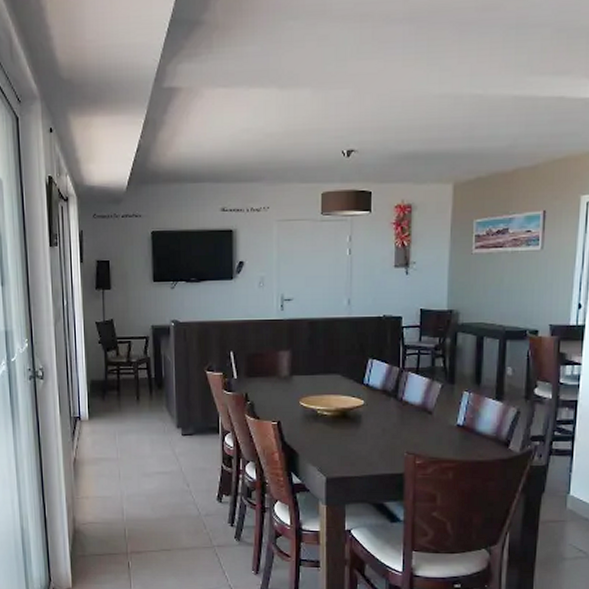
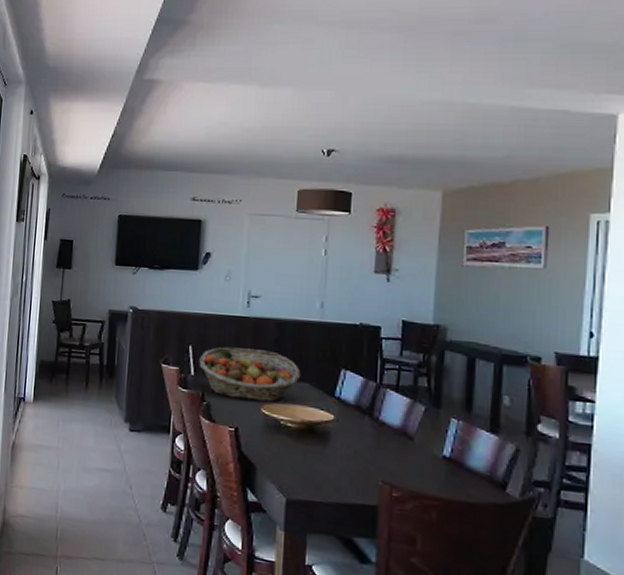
fruit basket: none [241,349,334,395] -> present [199,346,301,402]

